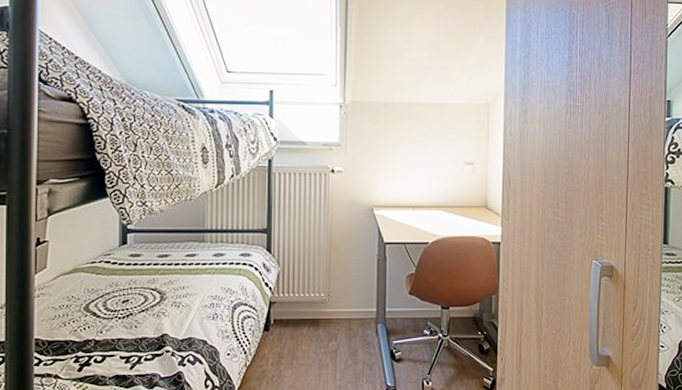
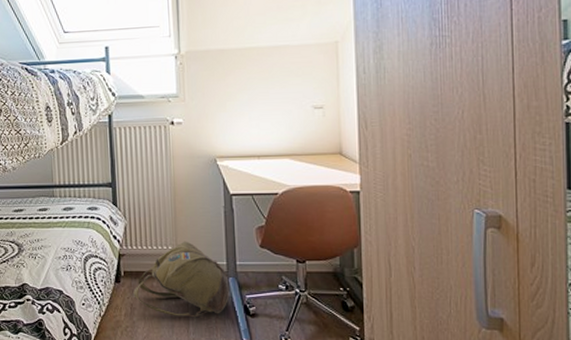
backpack: none [282,288,378,365] -> present [133,241,230,318]

